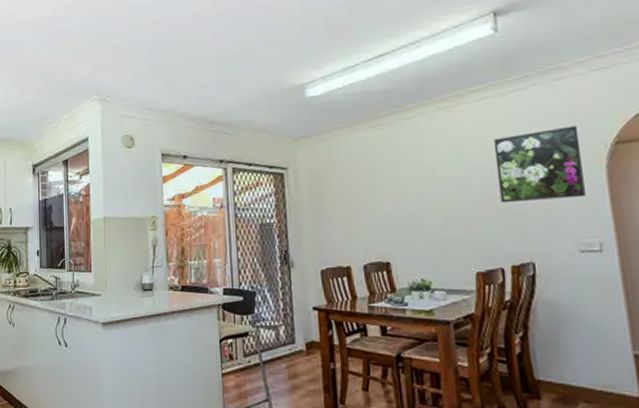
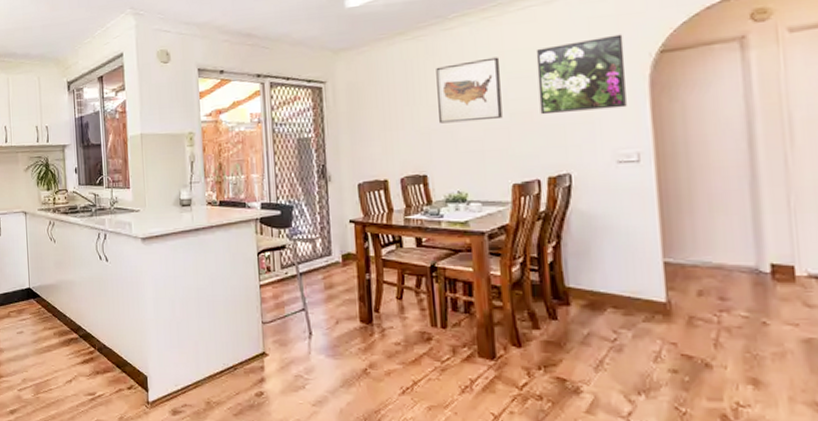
wall art: none [396,146,463,211] -> present [436,57,503,124]

